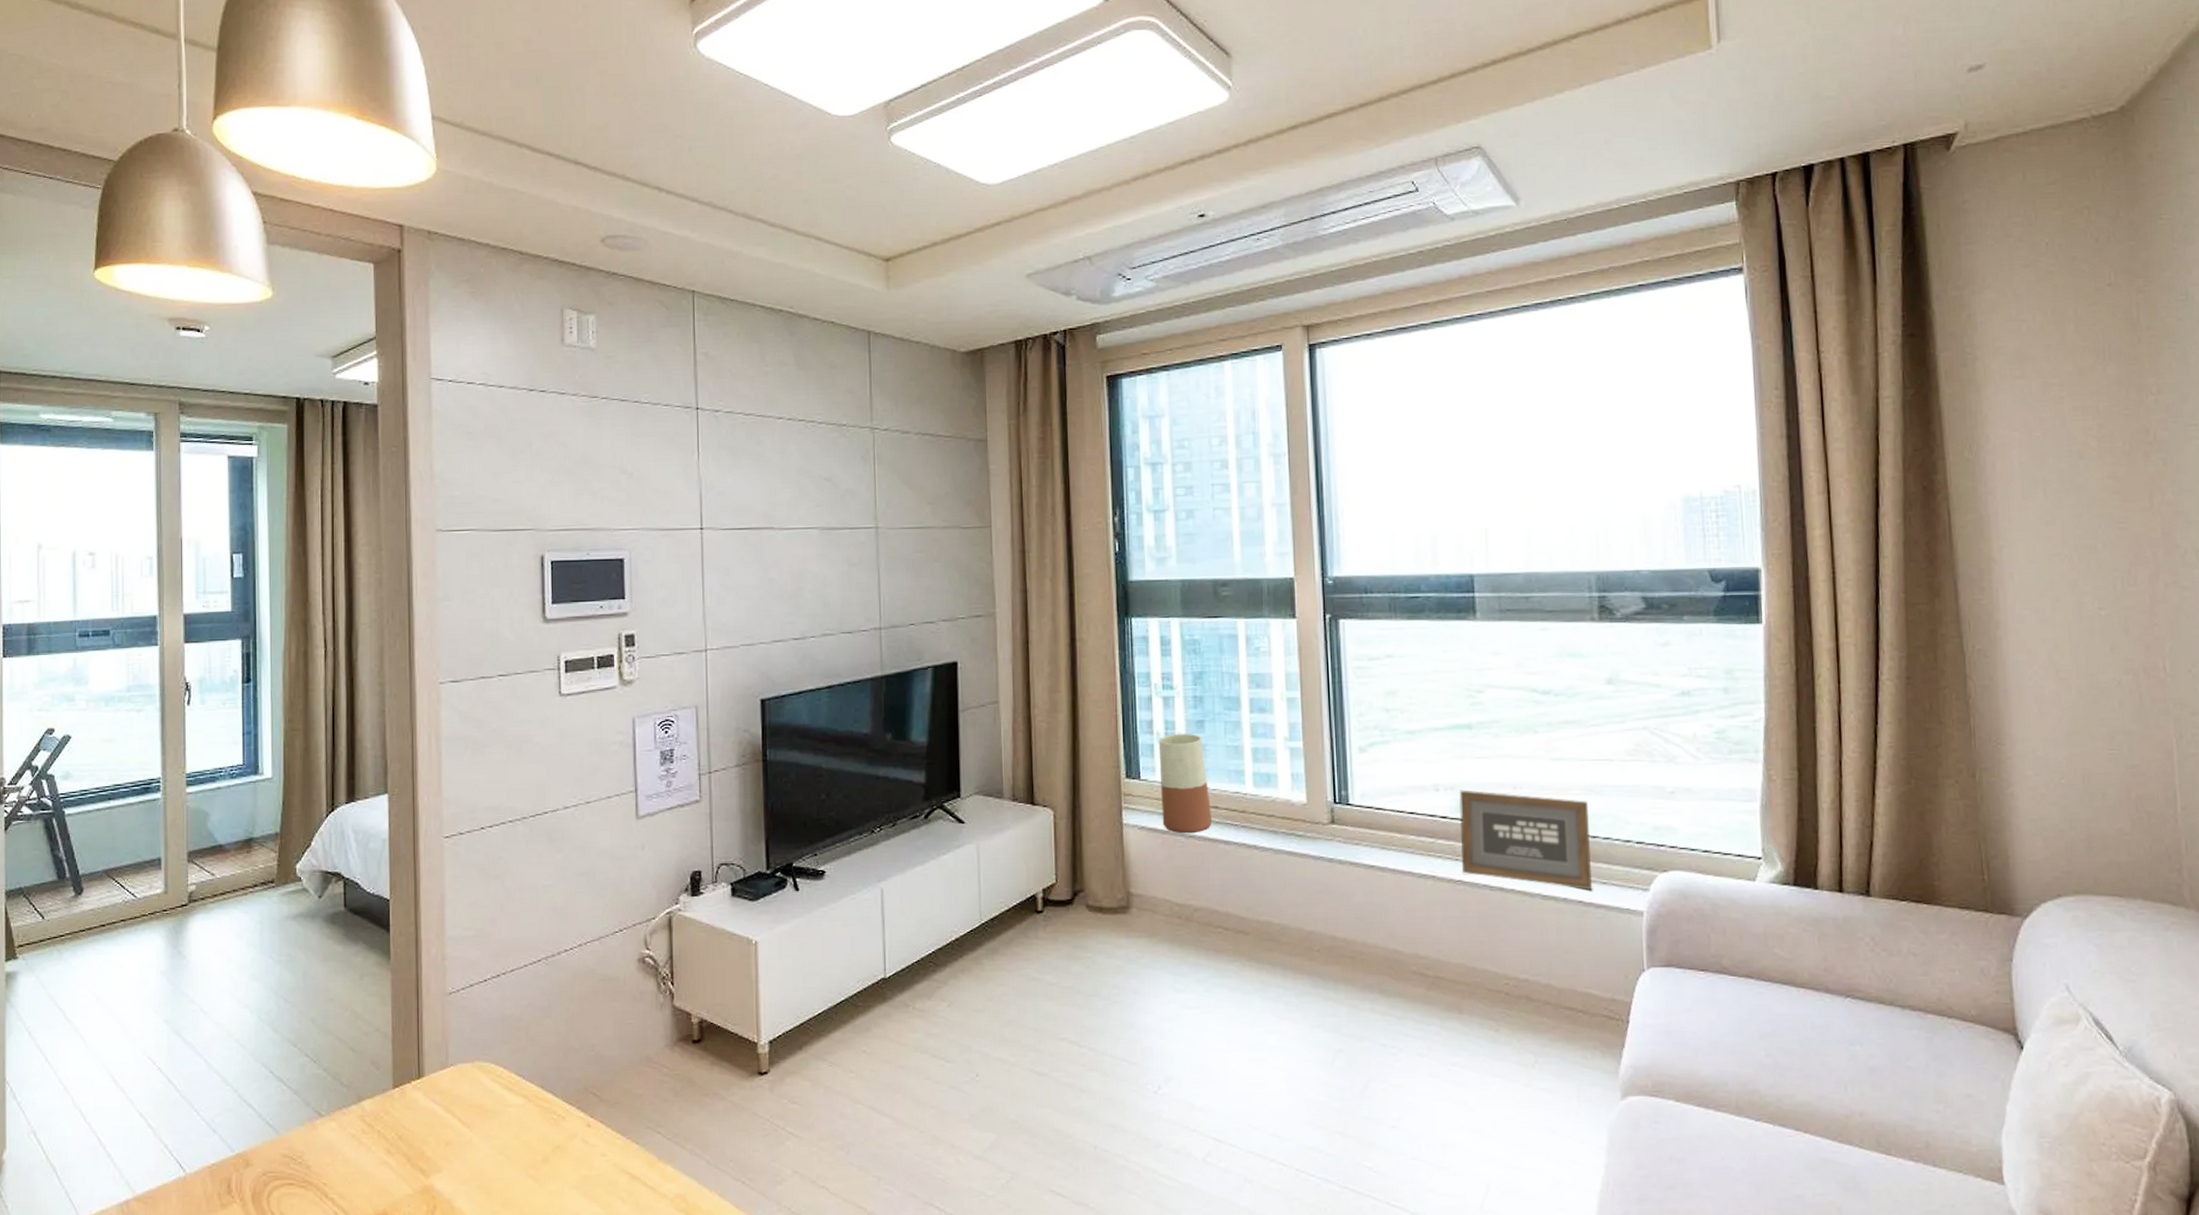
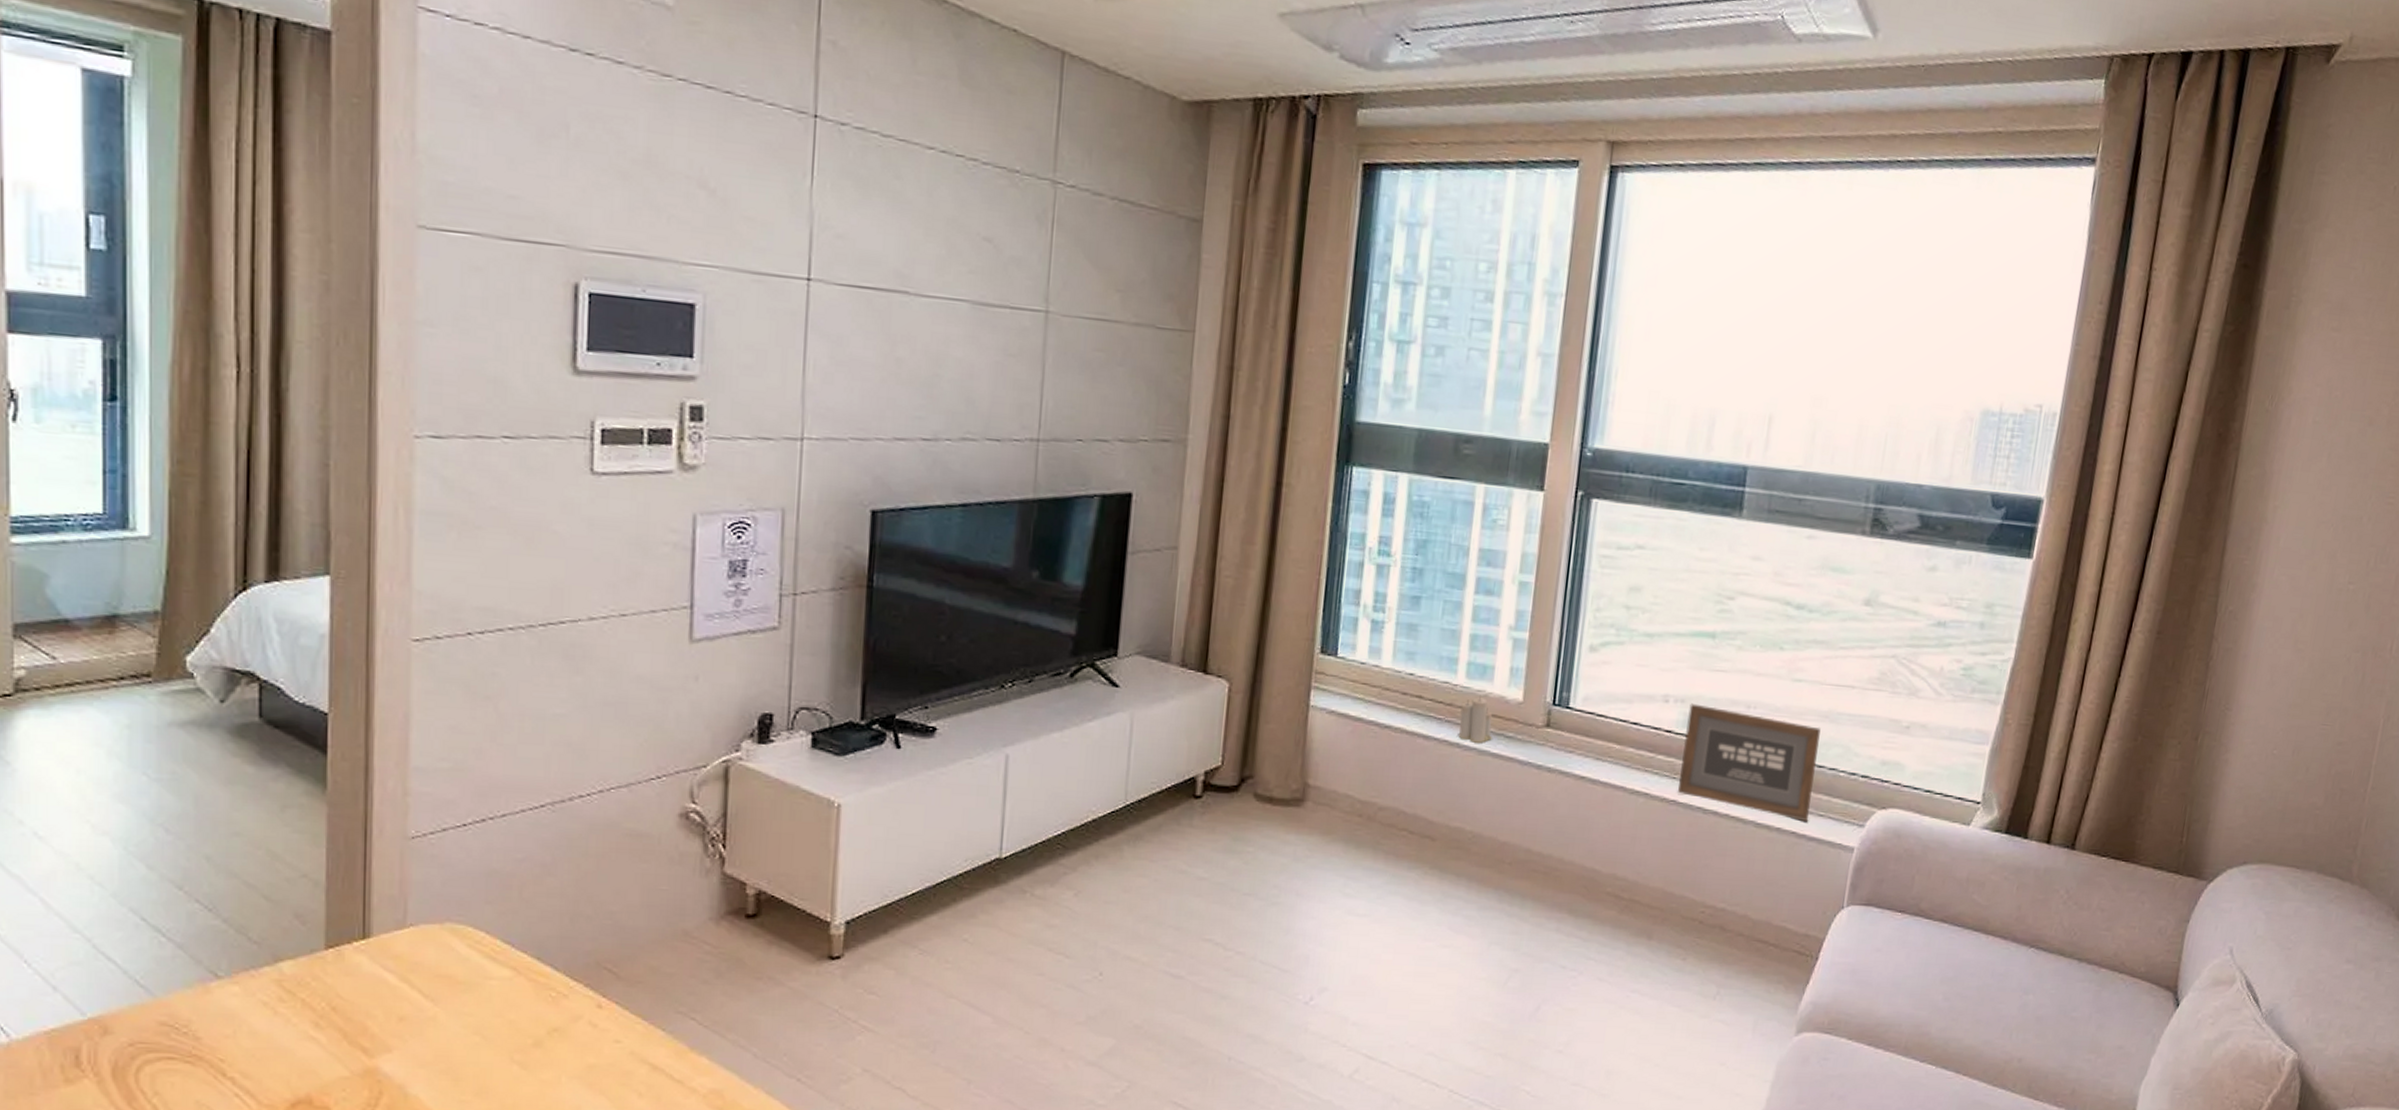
vase: present [1158,733,1213,833] -> none [1356,608,1416,723]
candle: none [1253,802,1285,844] -> present [1458,696,1492,743]

